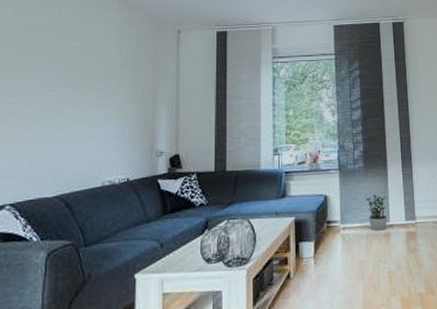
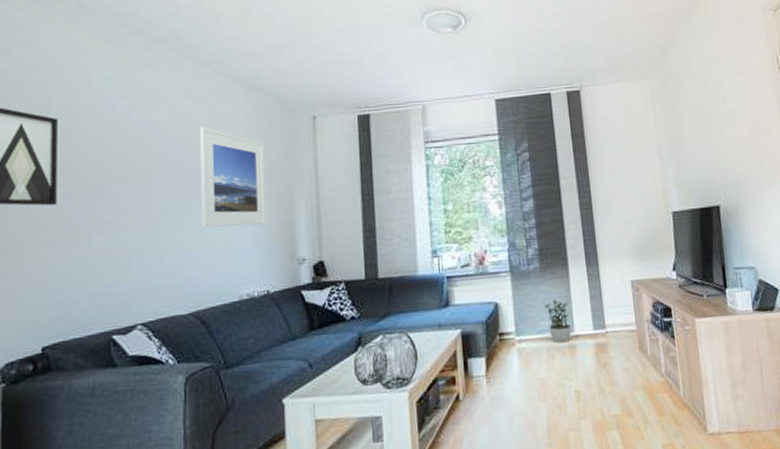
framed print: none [71,34,132,122] -> present [199,127,266,228]

